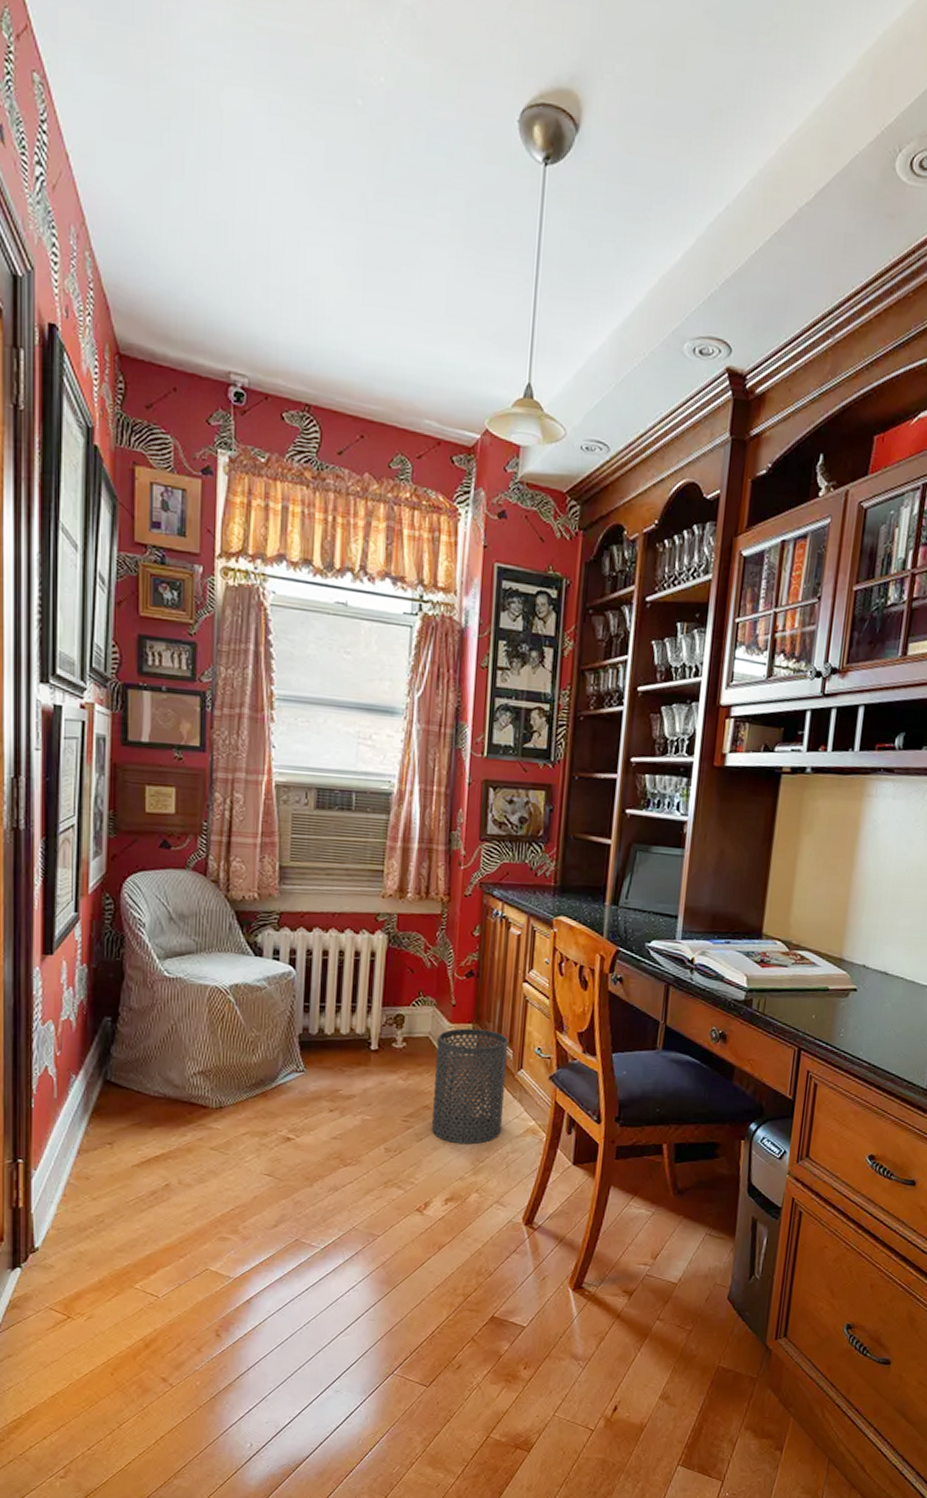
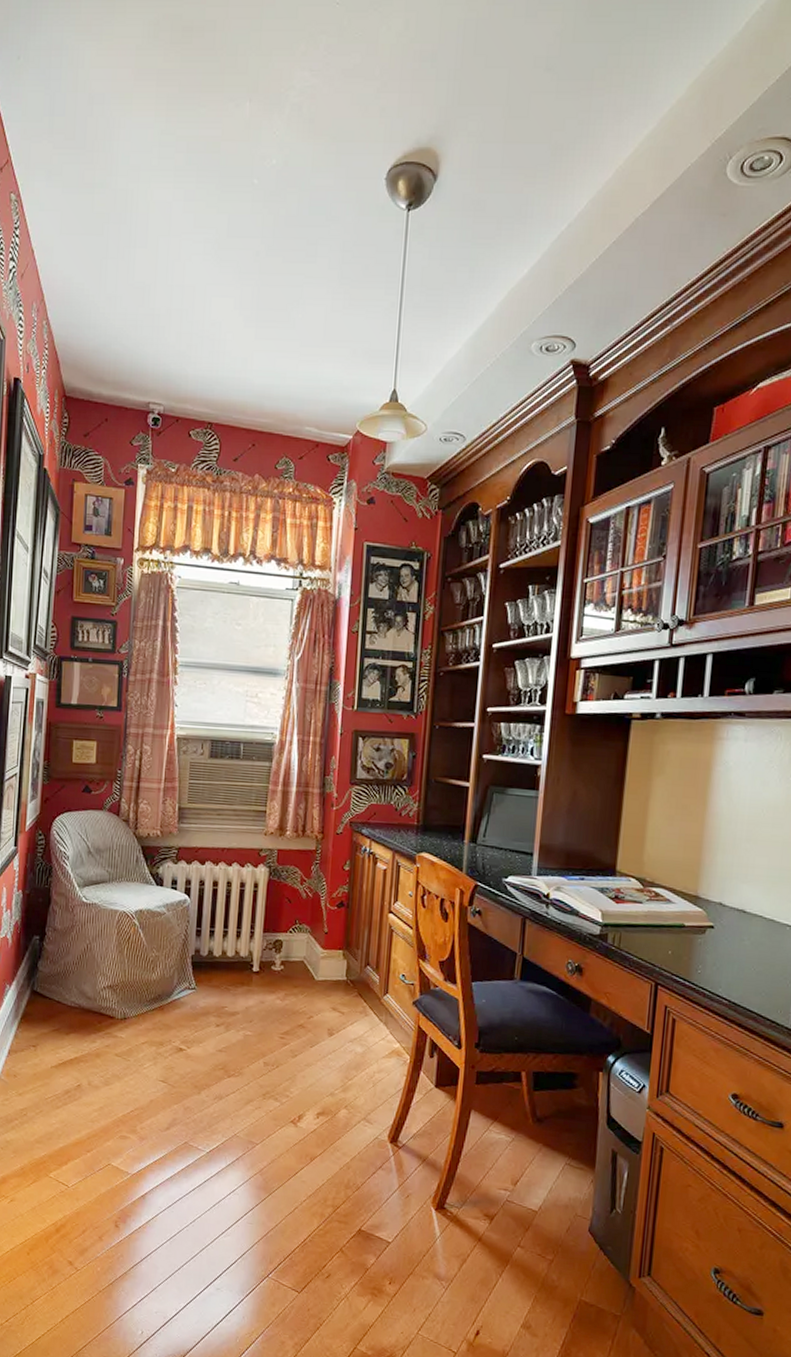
trash can: present [431,1028,509,1145] -> none [304,954,376,1063]

